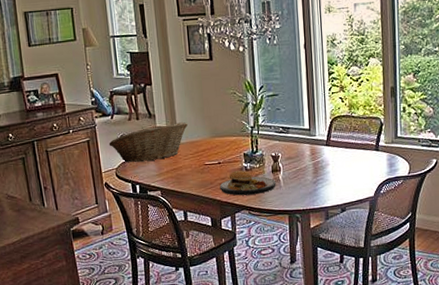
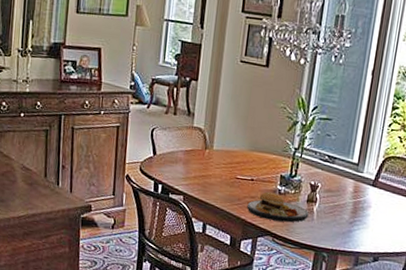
fruit basket: present [109,121,188,163] -> none [139,123,227,162]

